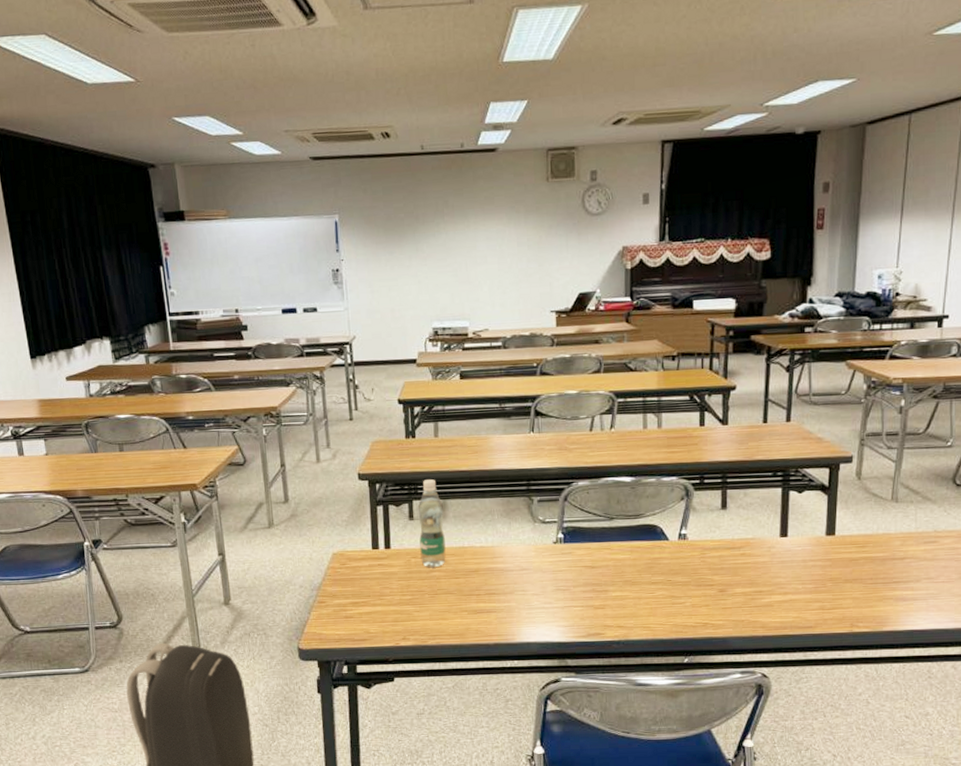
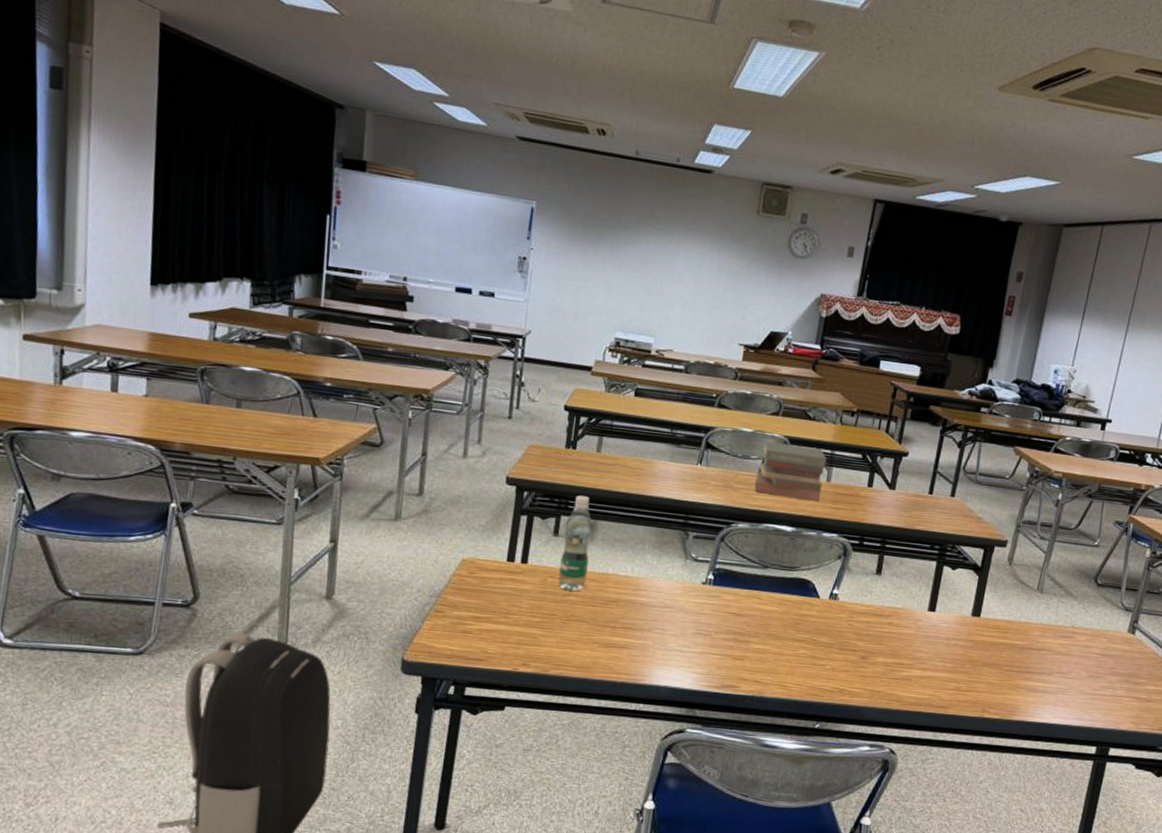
books: none [588,397,655,450] -> present [755,441,827,502]

